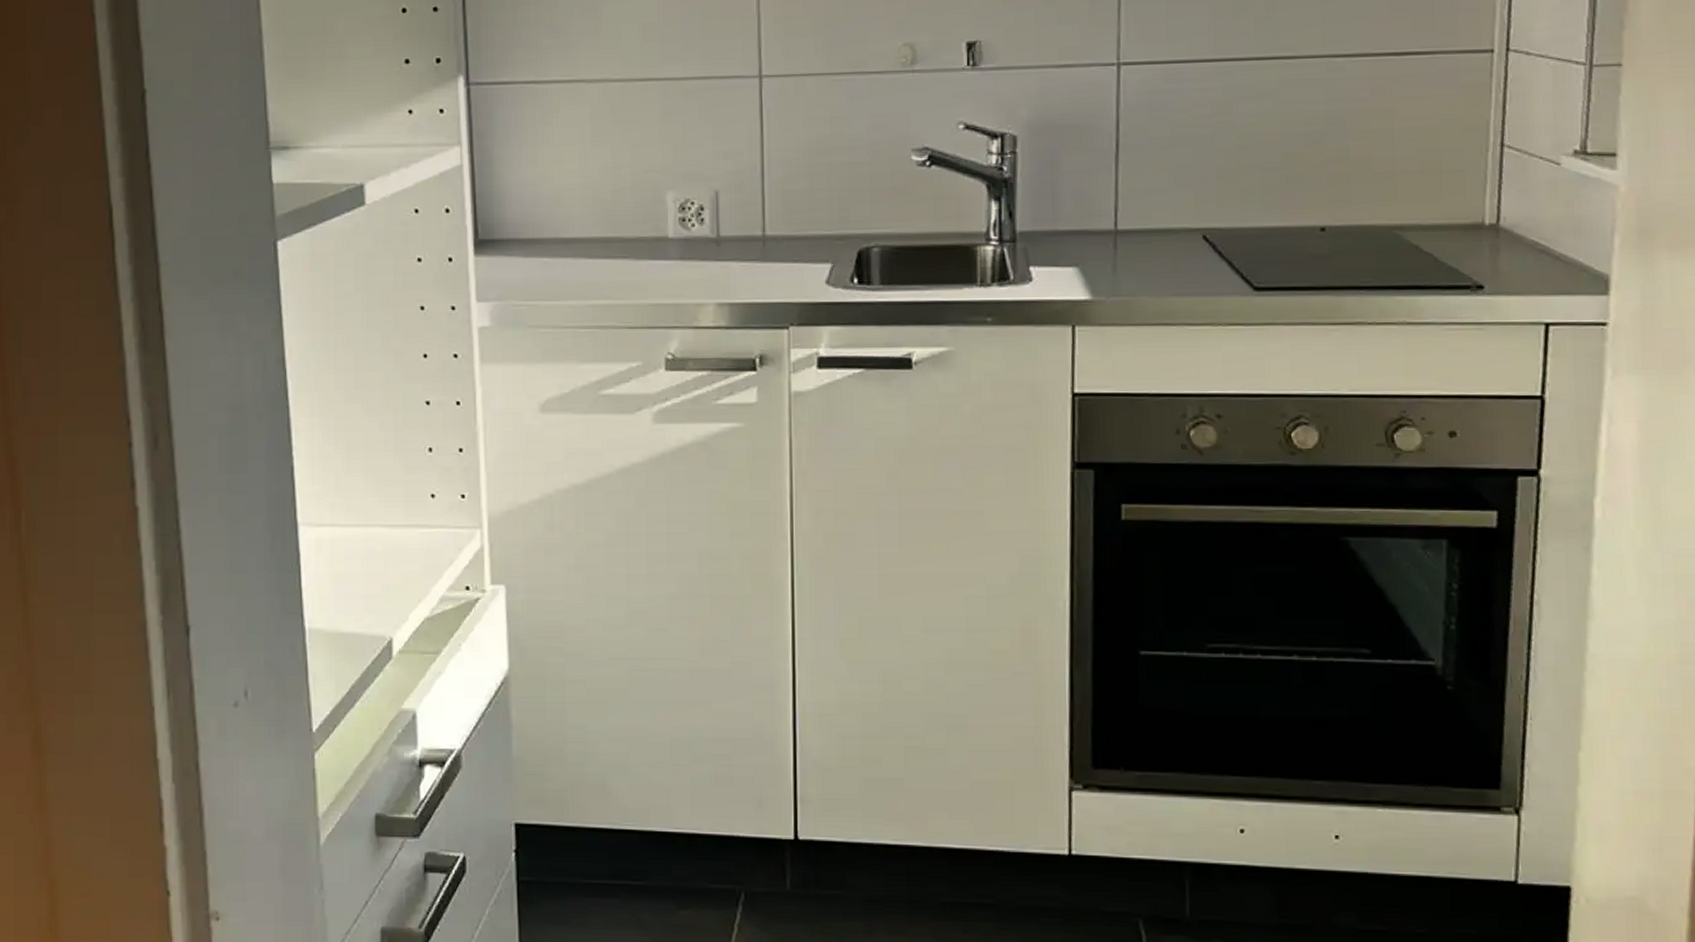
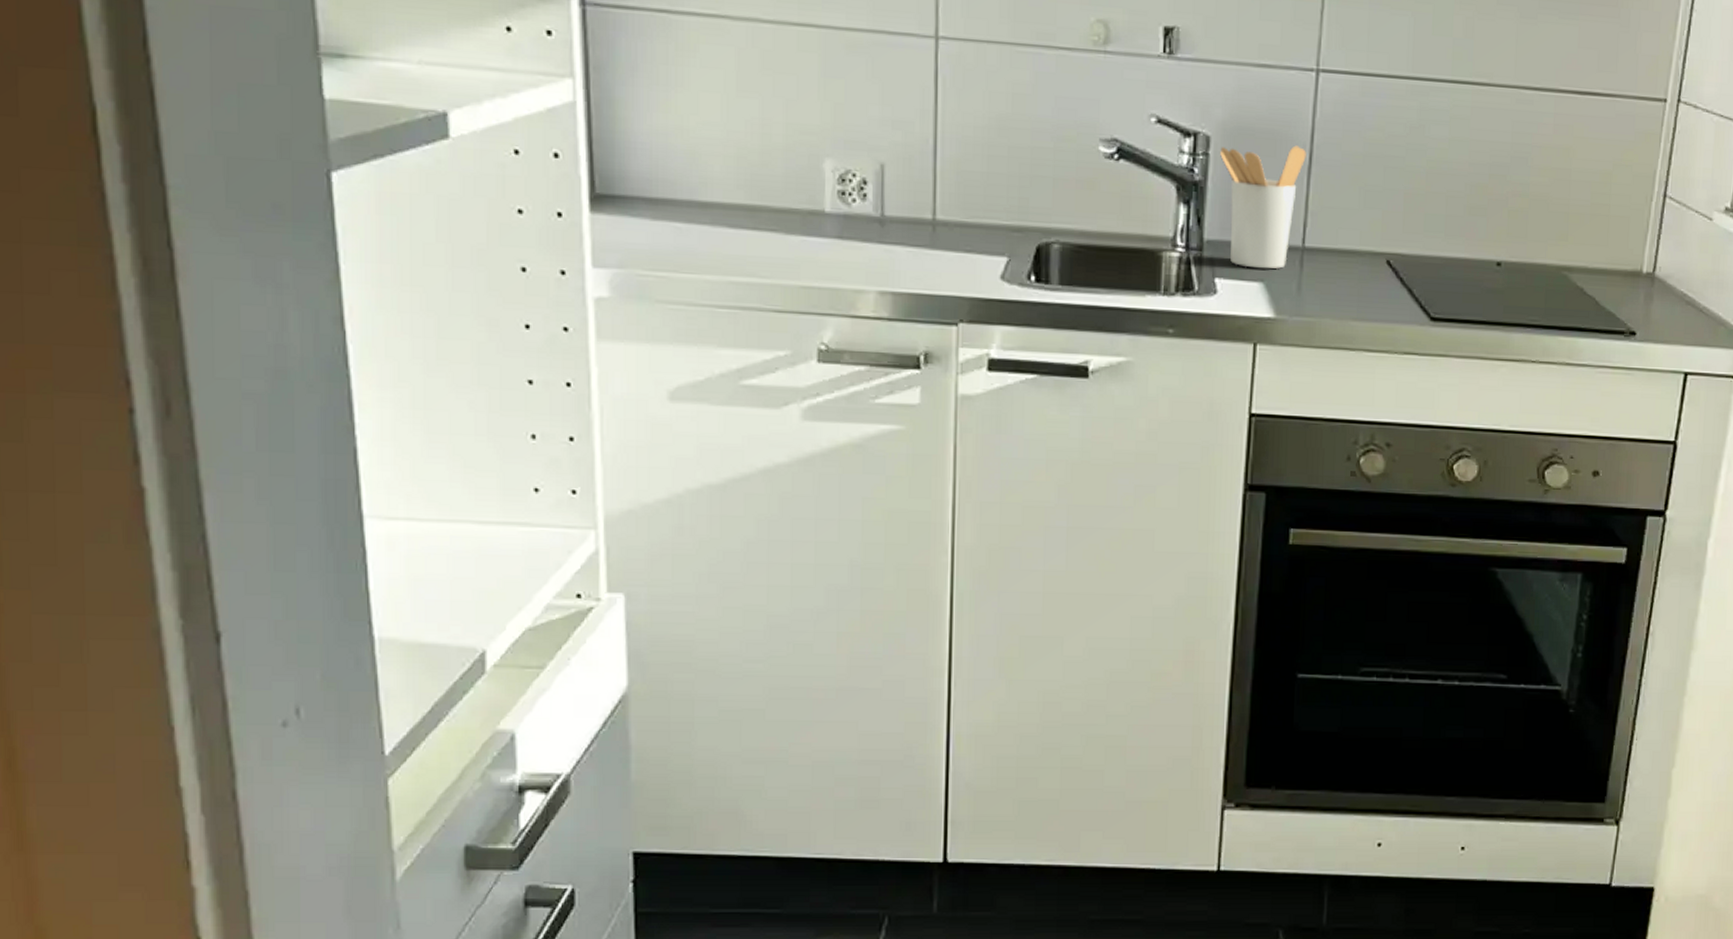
utensil holder: none [1027,135,1113,254] -> present [1220,145,1306,269]

